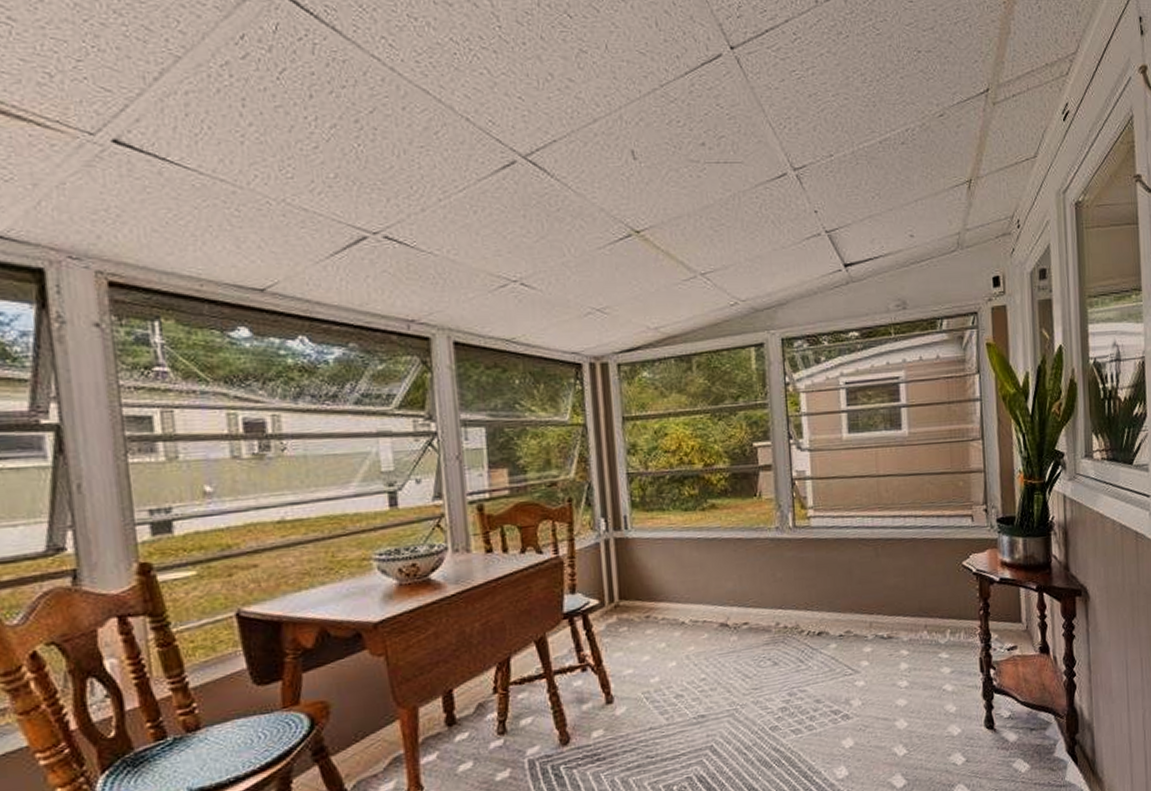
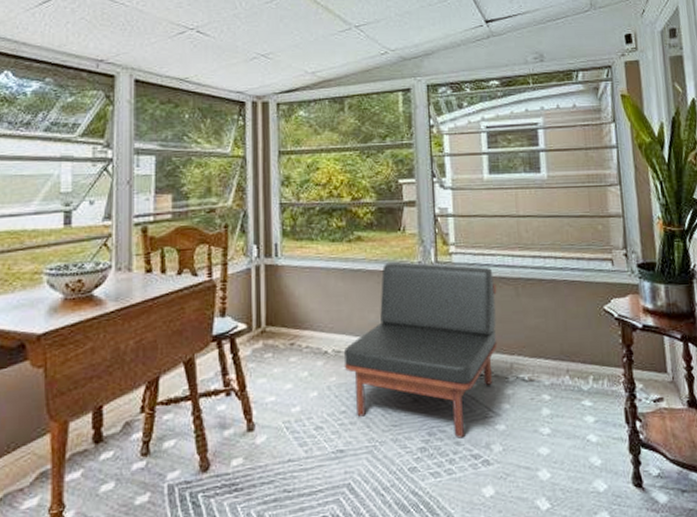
armchair: none [702,528,857,697] -> present [344,262,498,439]

